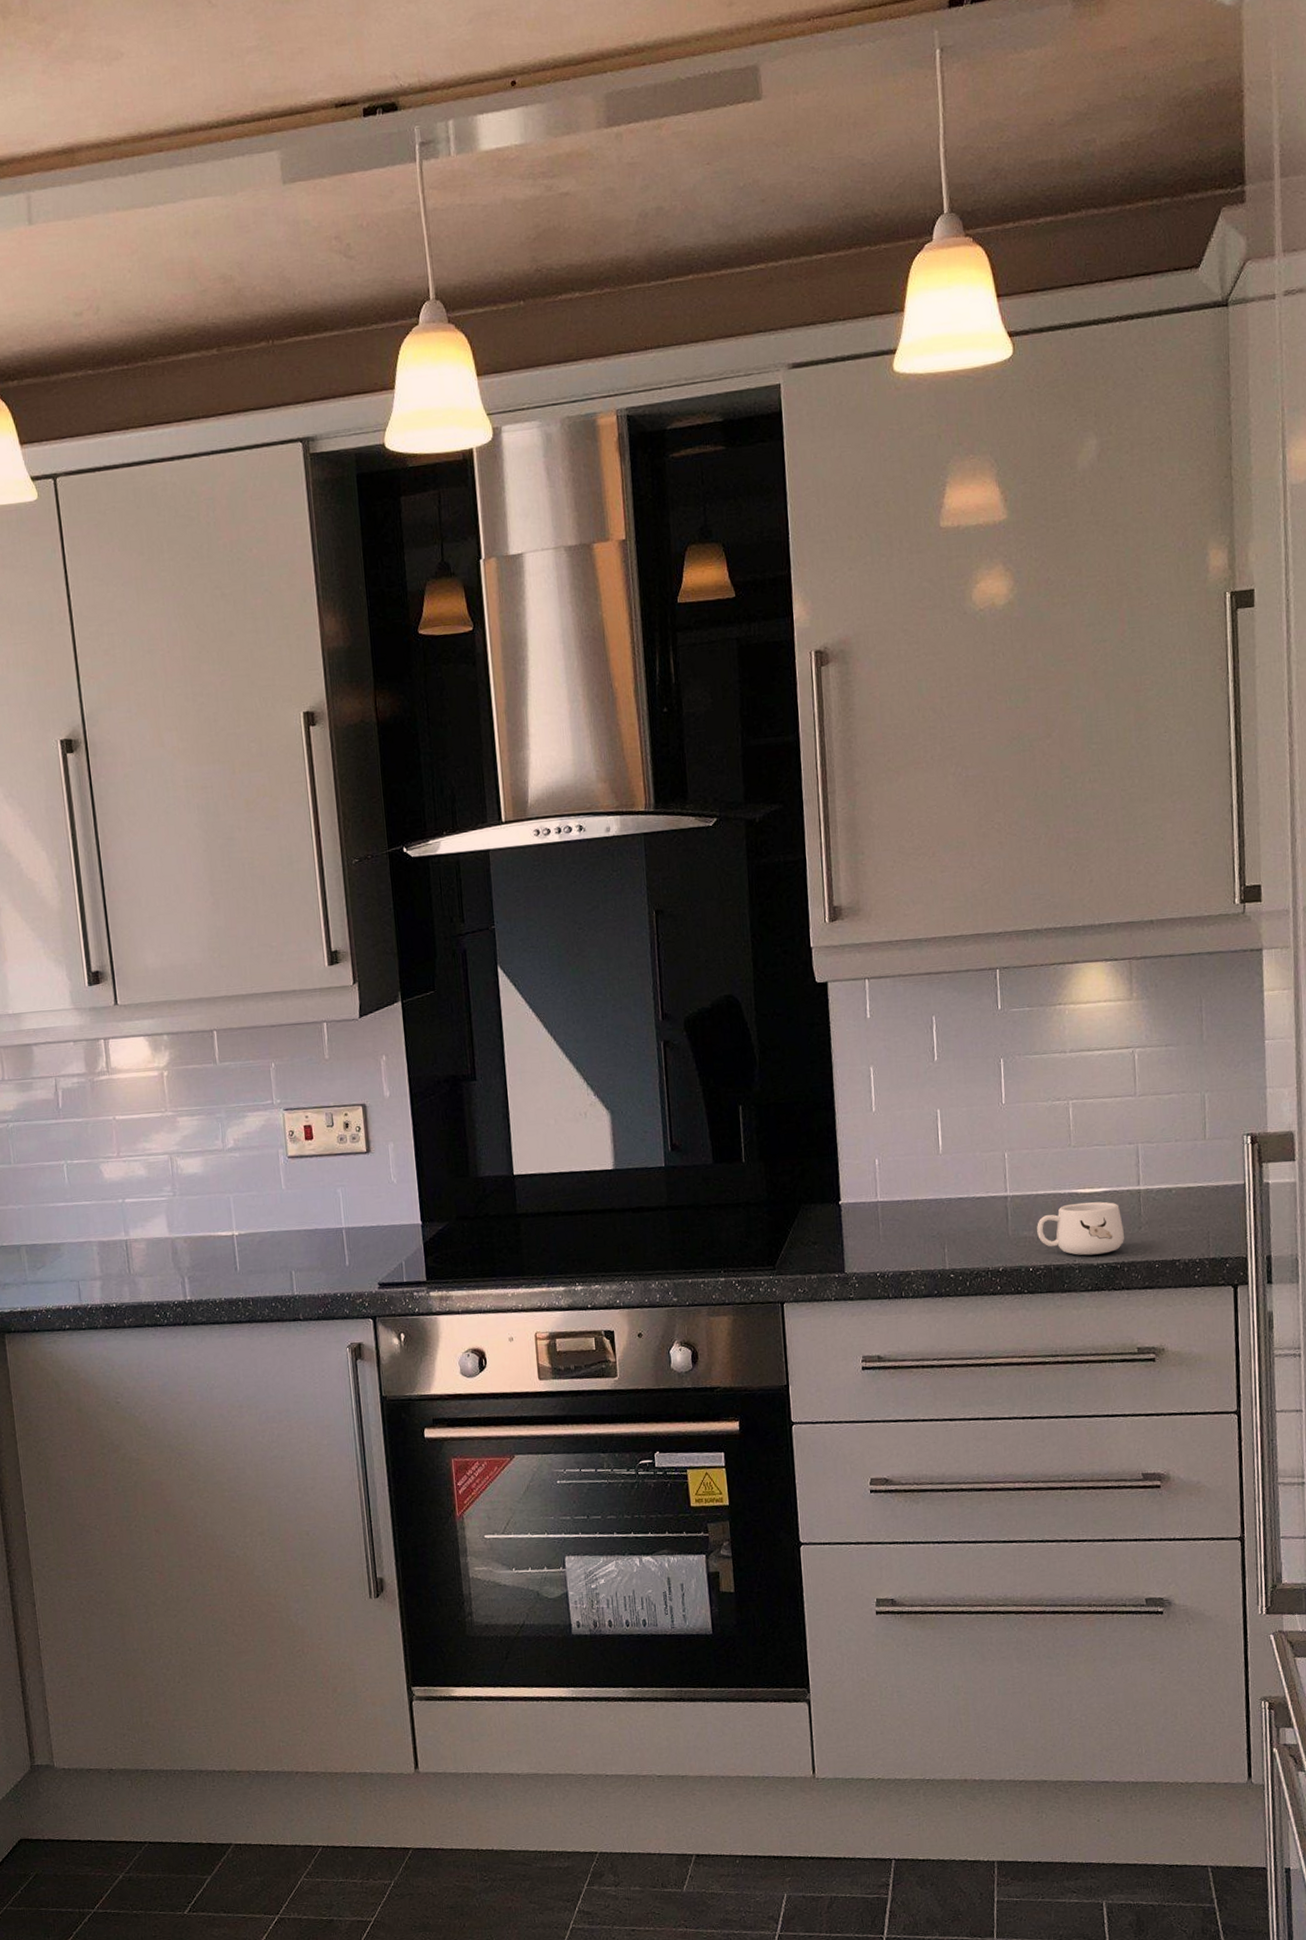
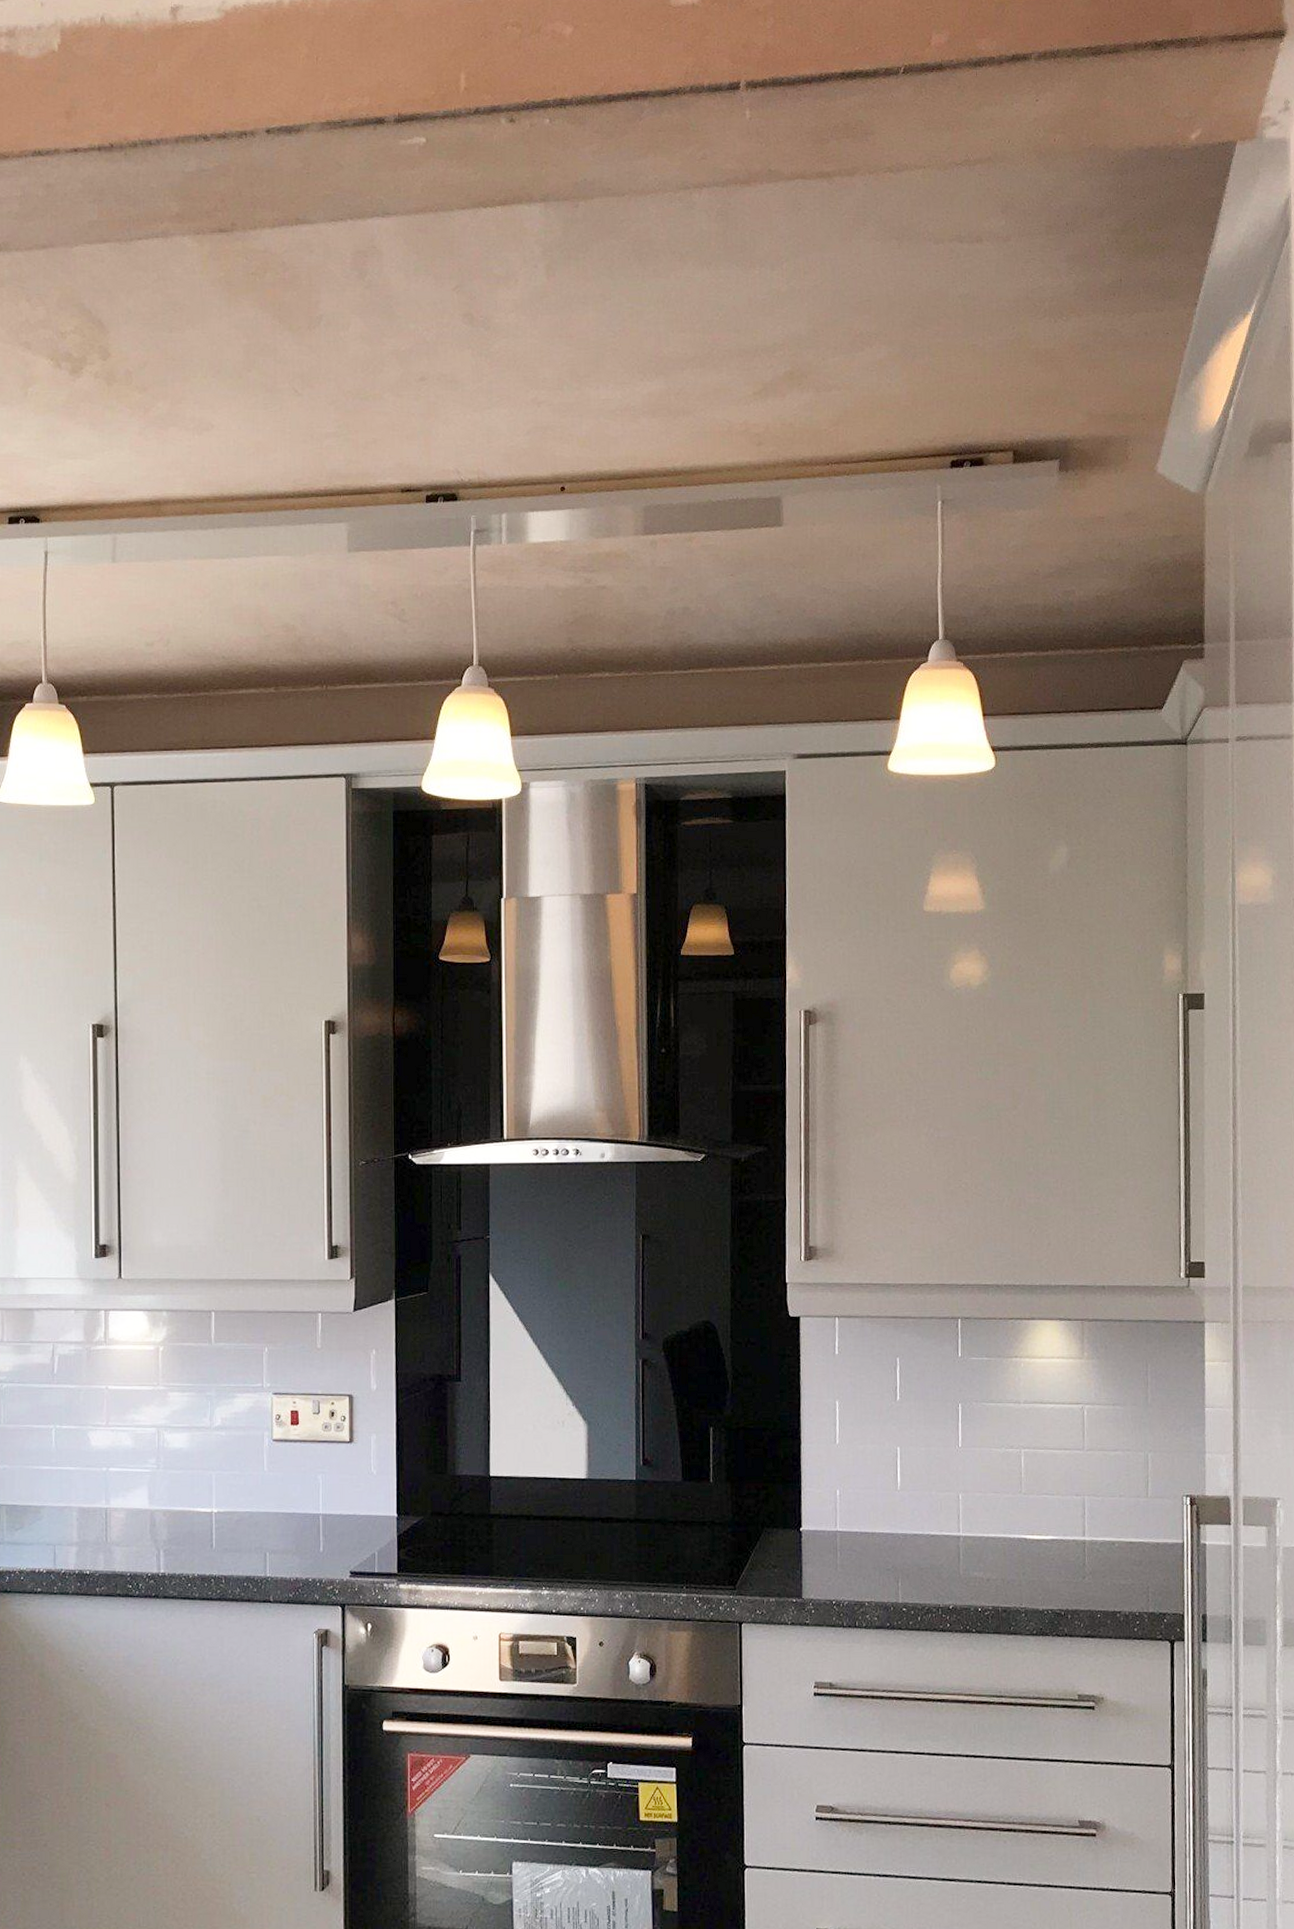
mug: present [1037,1201,1124,1256] -> none [987,1548,1069,1600]

